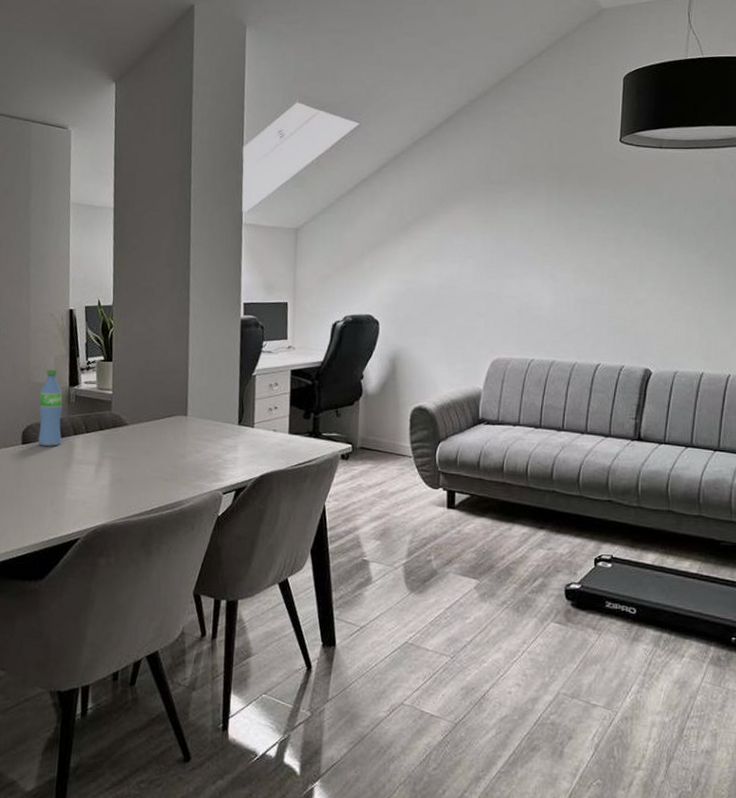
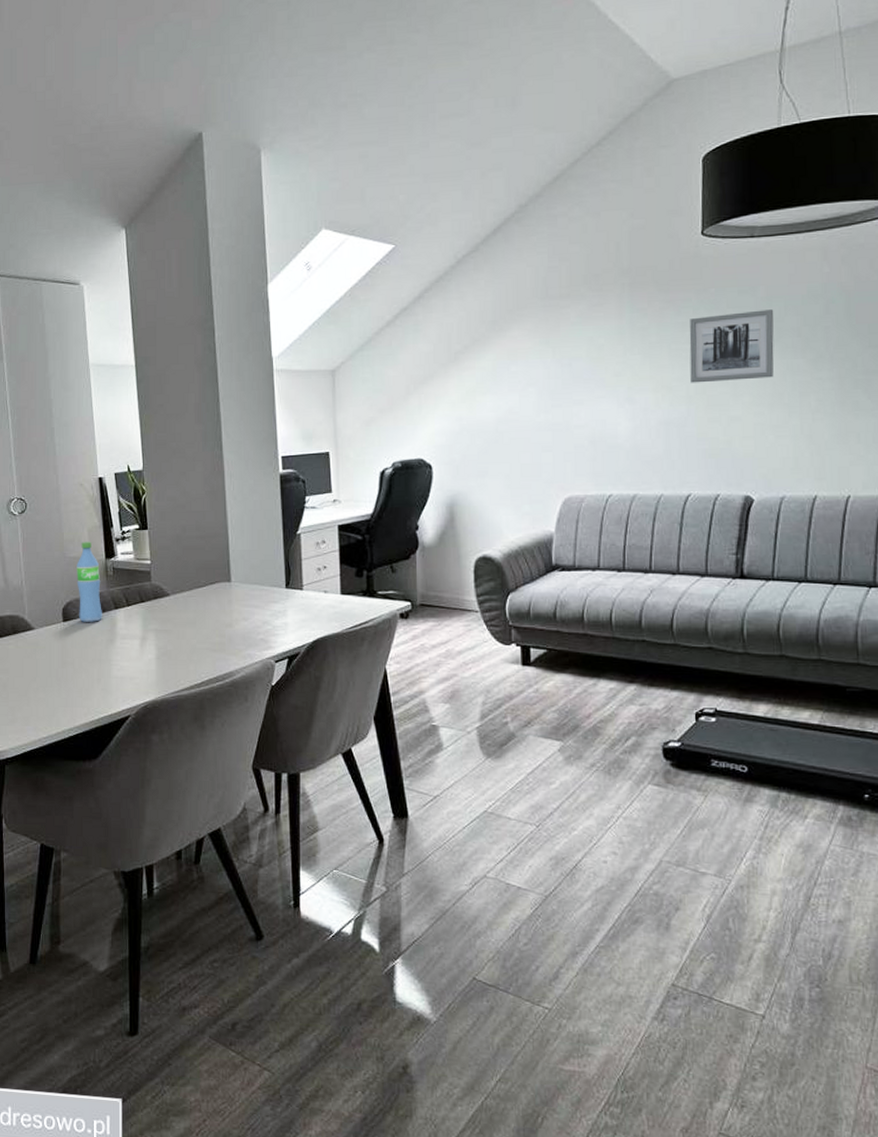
wall art: none [605,210,676,269] -> present [689,309,774,383]

